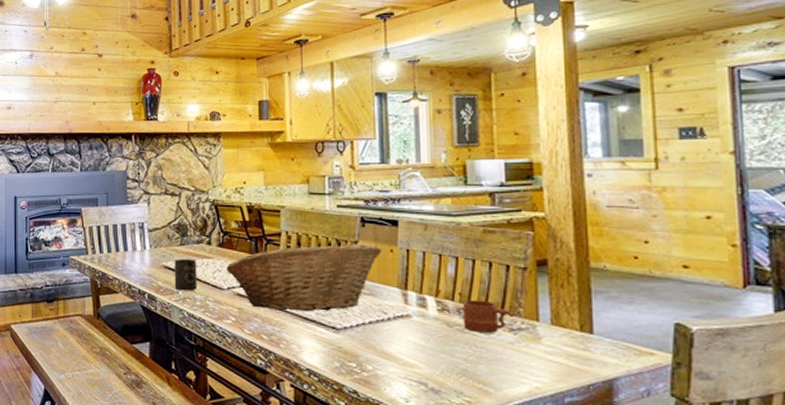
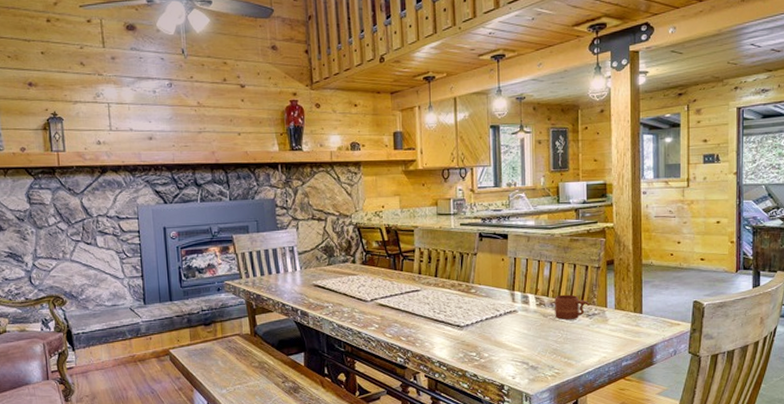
mug: present [174,258,197,291] -> none [323,276,345,305]
fruit basket: present [226,244,383,312] -> none [369,255,496,316]

